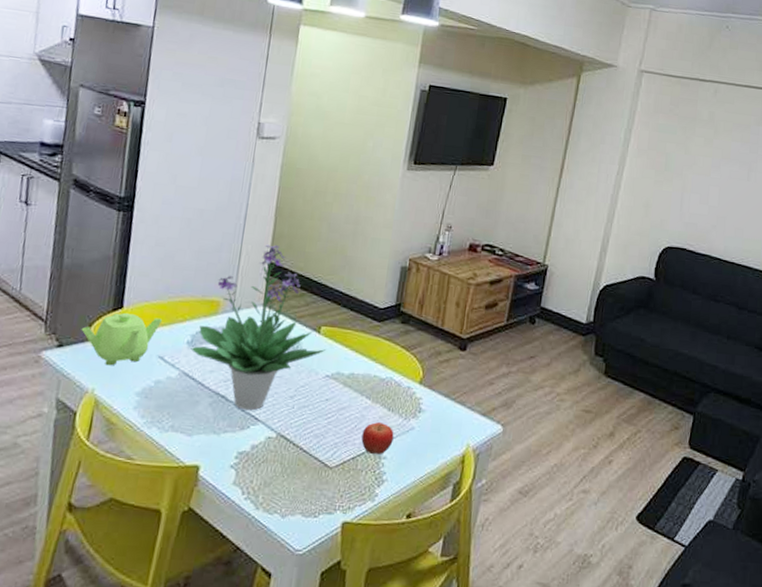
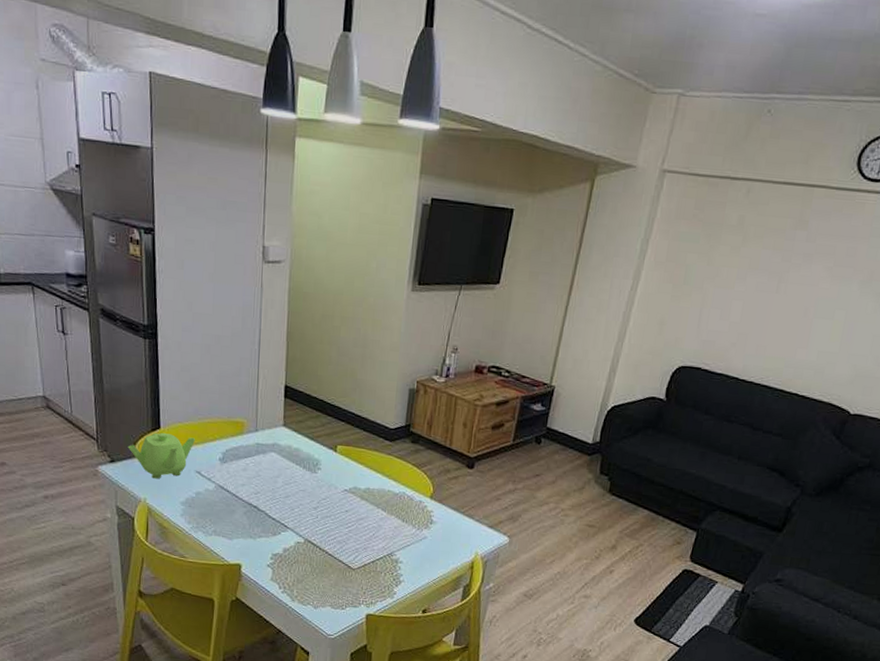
potted plant: present [190,244,325,411] -> none [223,368,342,519]
fruit: present [361,422,394,454] -> none [379,532,409,559]

